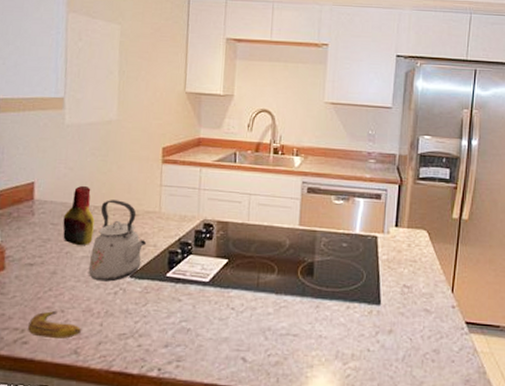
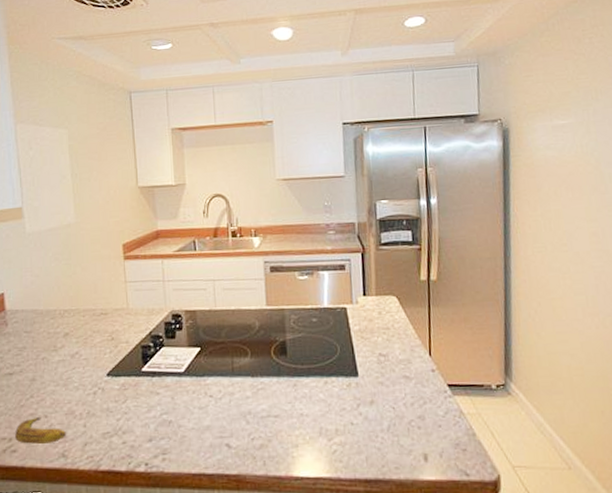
bottle: present [63,185,95,246] -> none [36,290,66,351]
kettle: present [88,200,147,282] -> none [65,301,119,383]

